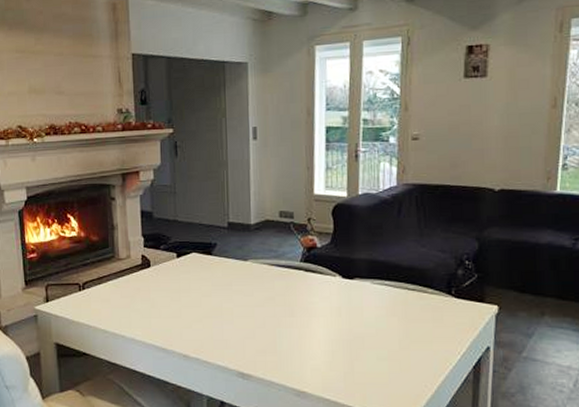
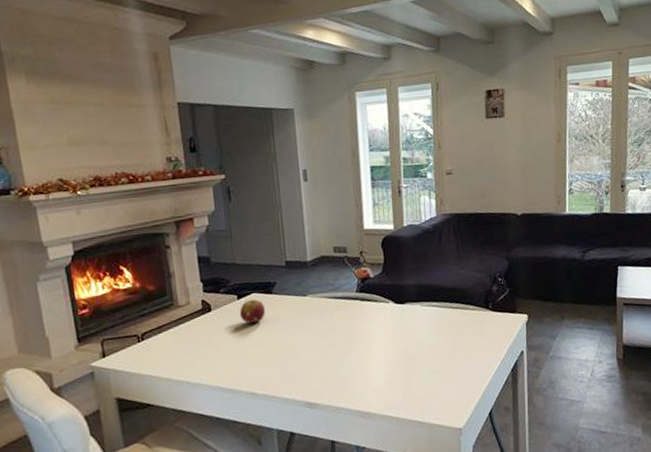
fruit: none [177,259,205,284] -> present [239,299,266,324]

